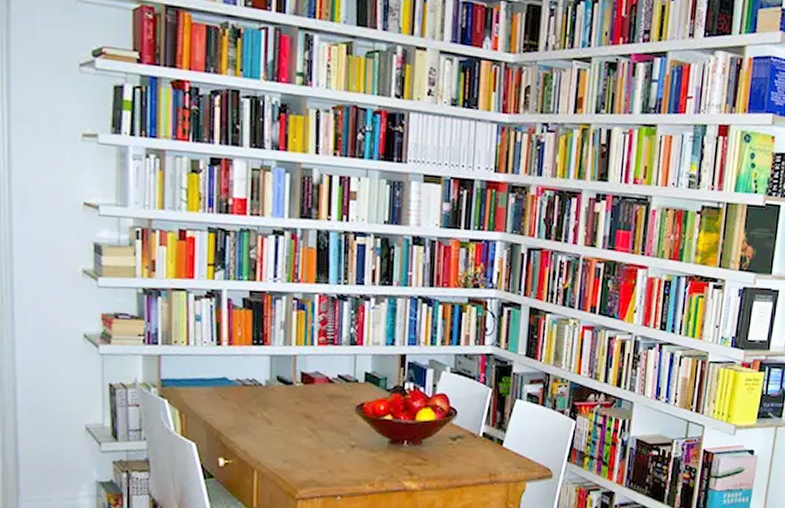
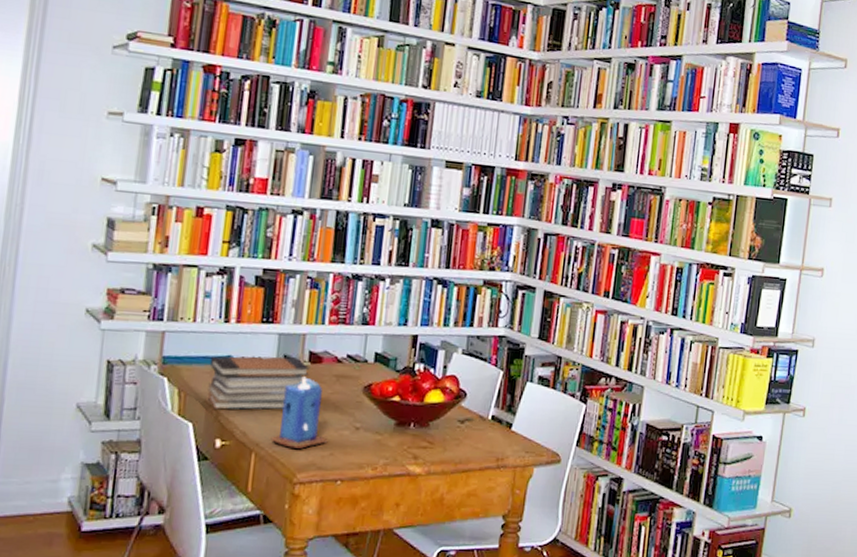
book stack: none [206,377,303,430] -> present [208,356,310,410]
candle: none [270,397,324,467] -> present [270,377,327,450]

